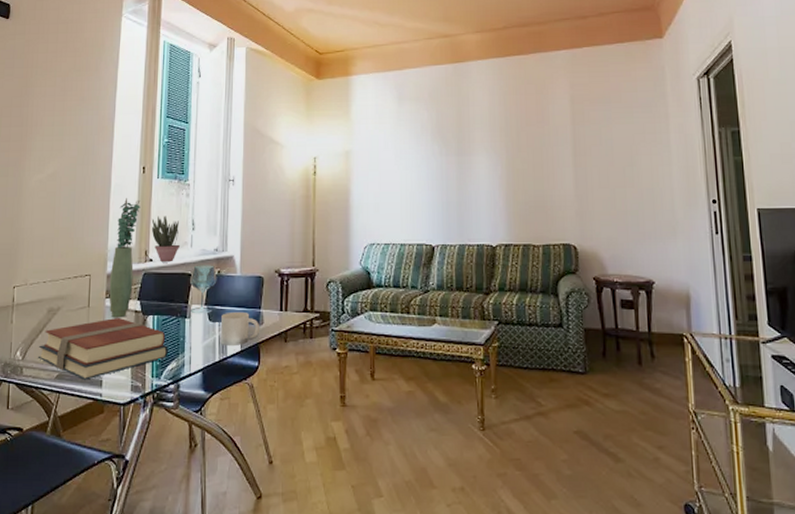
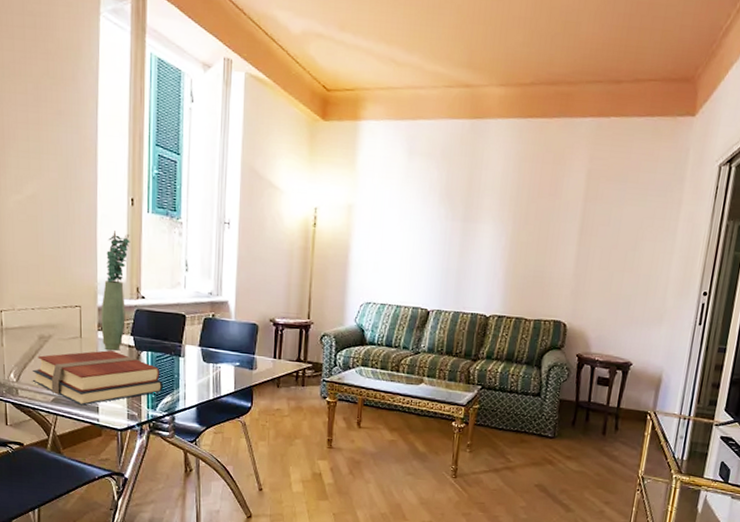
potted plant: present [151,216,180,263] -> none [142,253,173,302]
wine glass: present [190,265,217,314] -> none [184,306,211,355]
mug: present [220,311,260,347] -> none [214,355,254,388]

